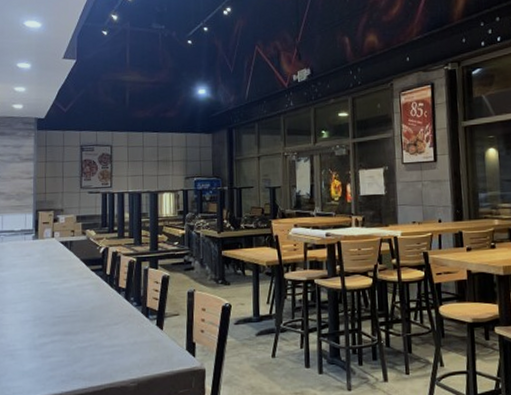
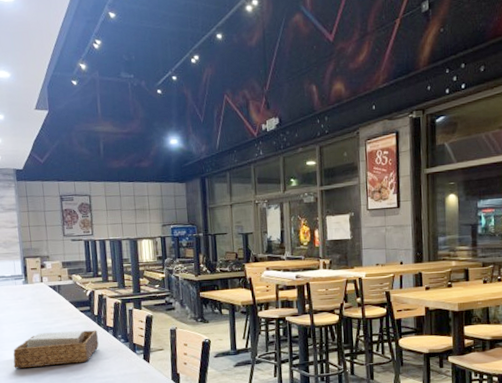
napkin holder: none [13,291,109,335] -> present [13,330,99,369]

